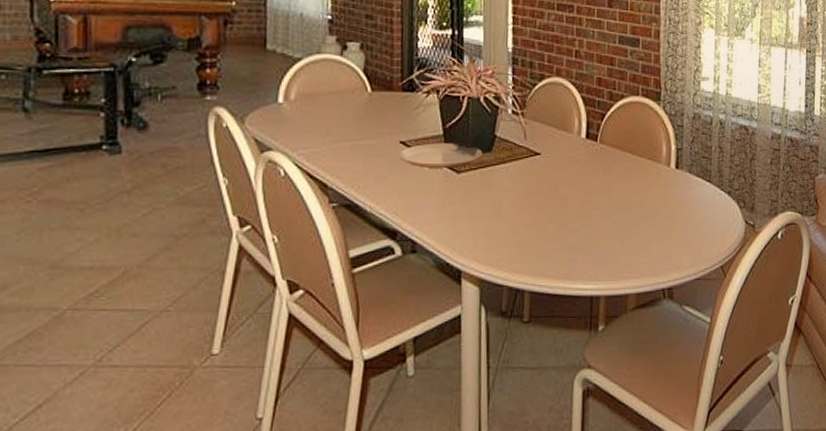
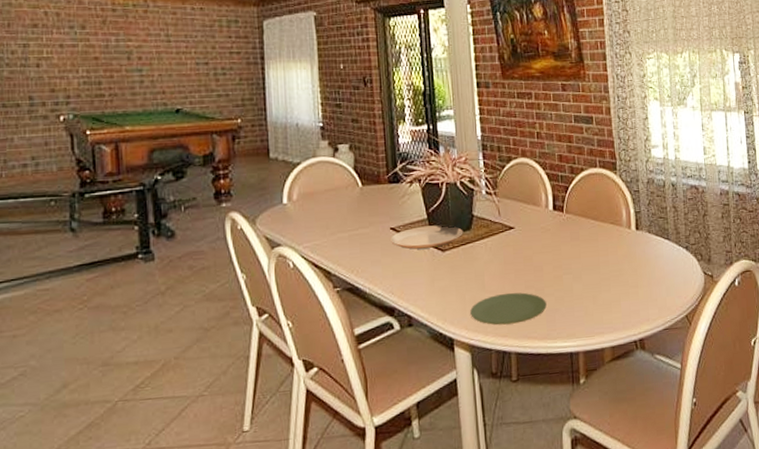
plate: none [483,225,569,260] -> present [470,292,547,325]

